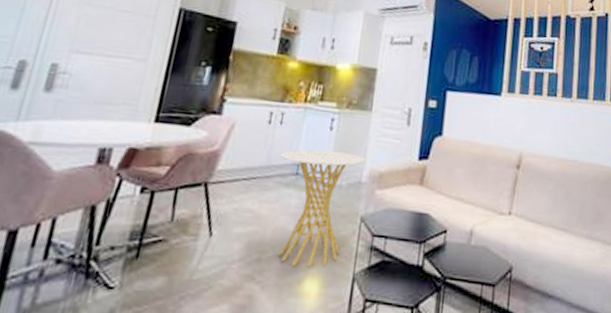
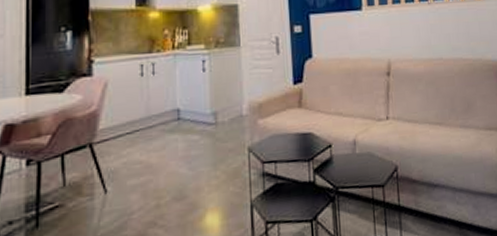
side table: present [278,149,366,268] -> none [158,90,243,205]

